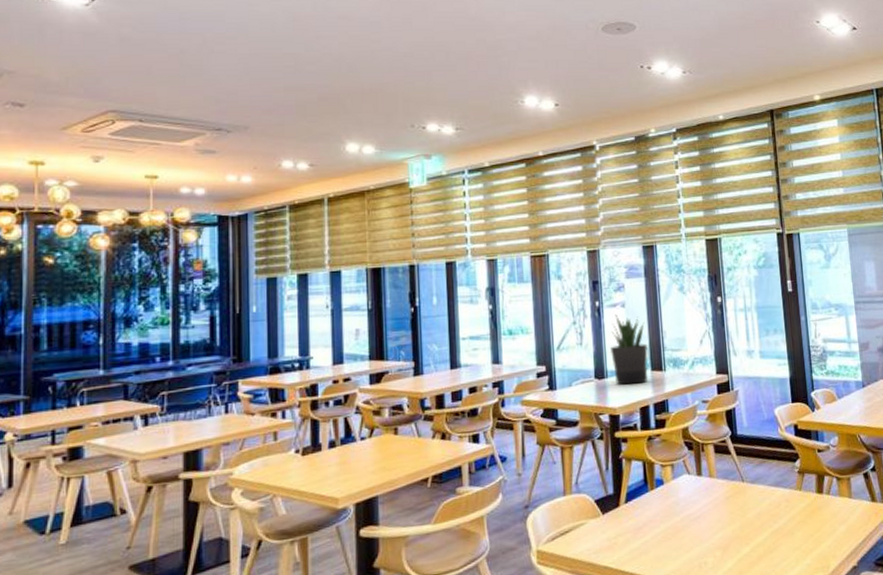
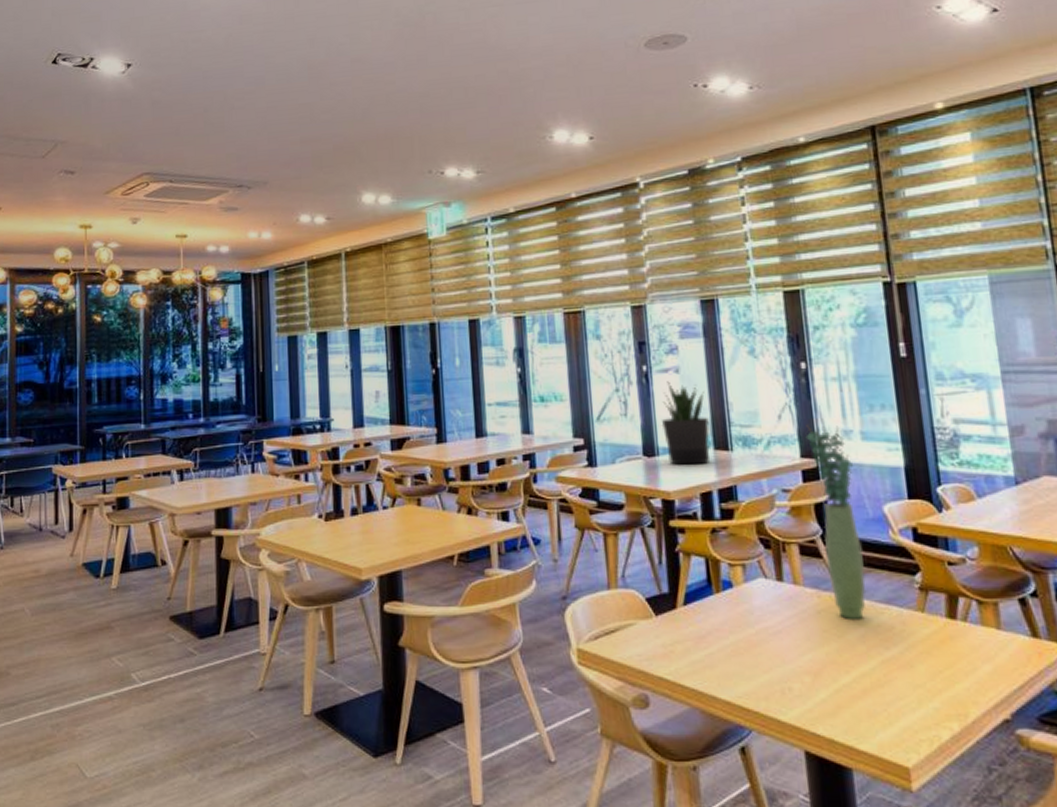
vase: none [720,346,762,502] -> present [805,424,867,619]

